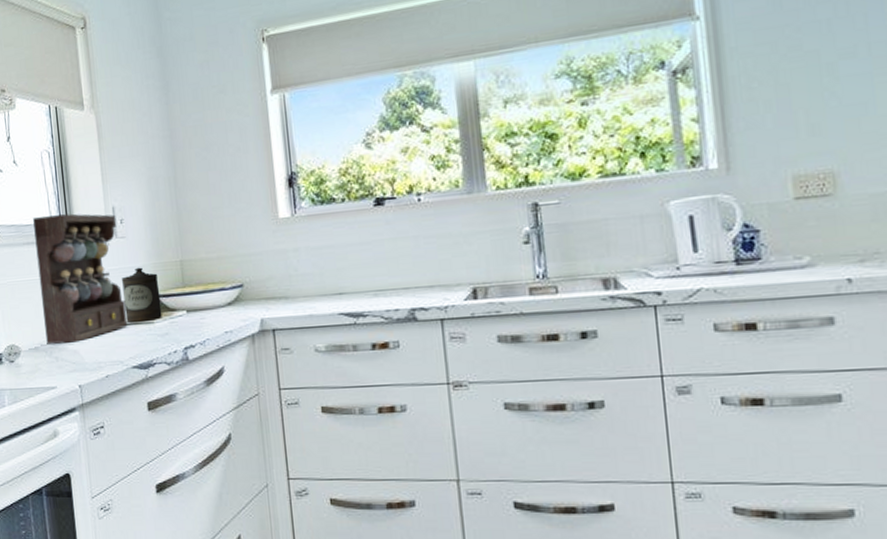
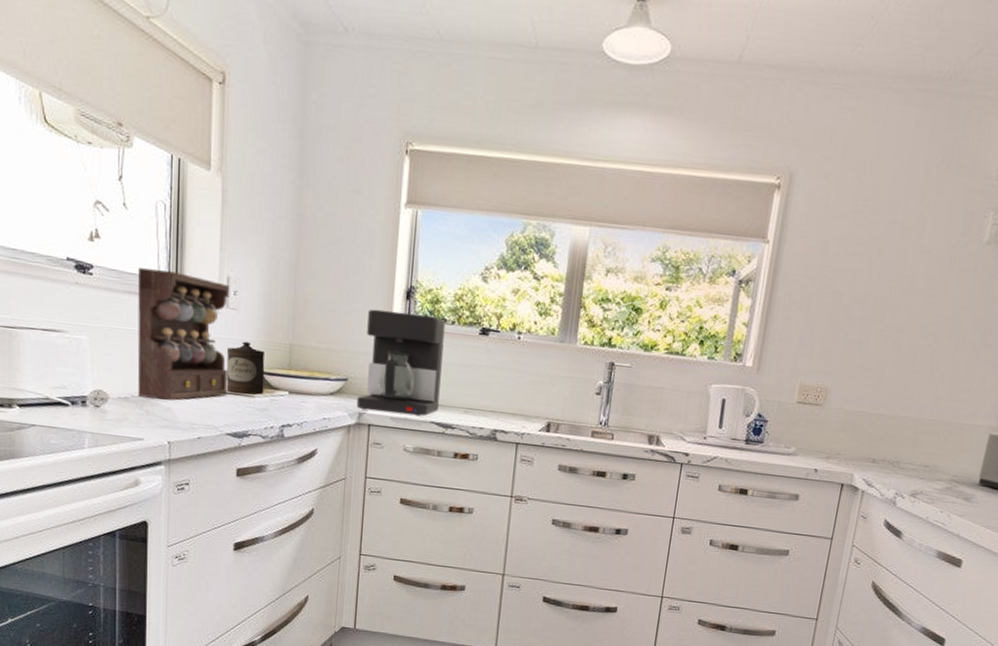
coffee maker: none [252,197,345,315] -> present [356,309,446,417]

